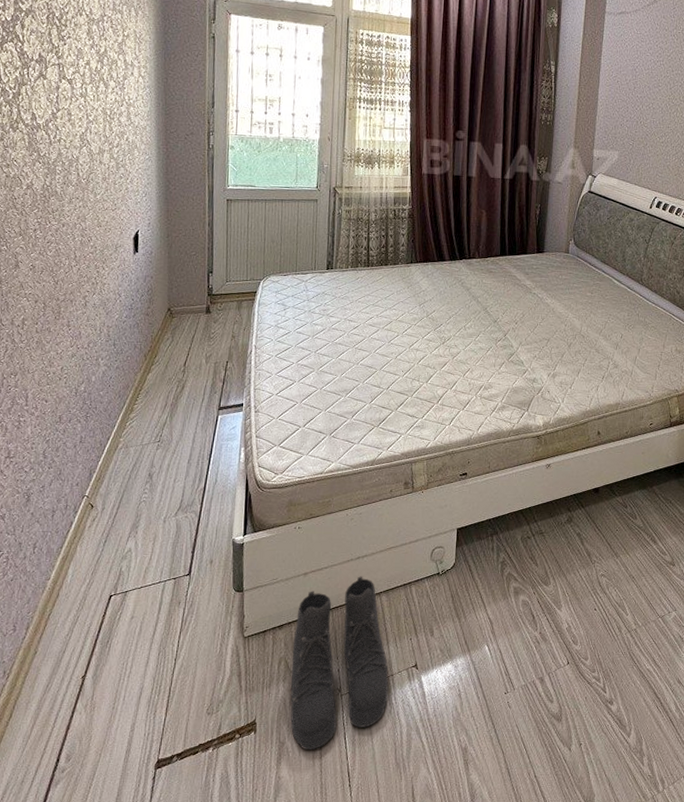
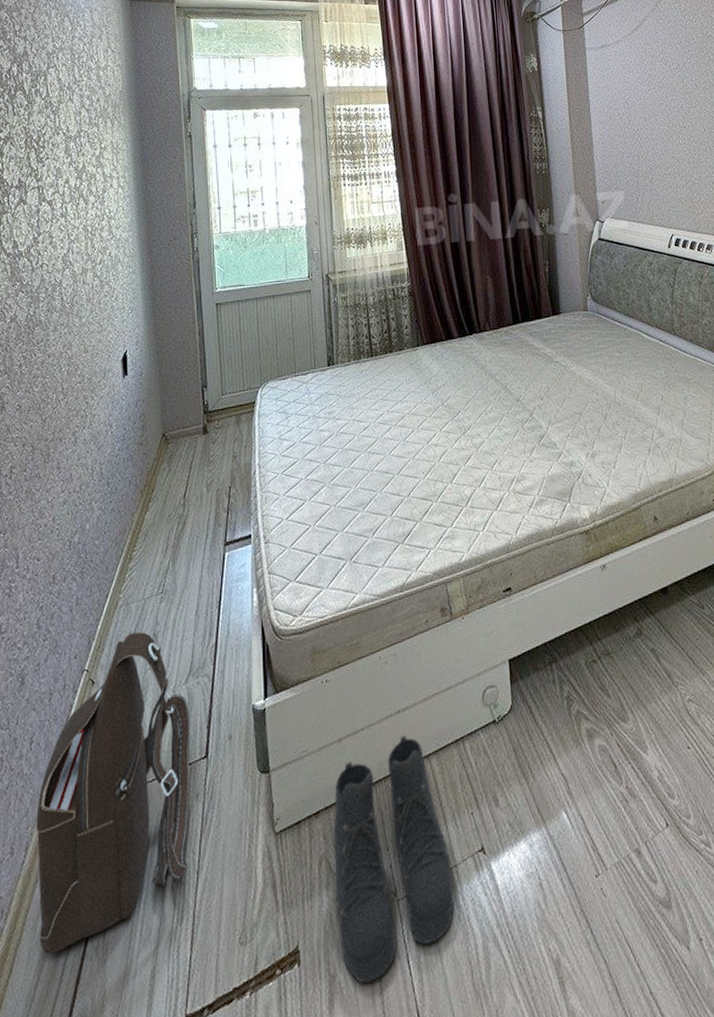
shoulder bag: none [36,470,178,706] -> present [36,631,191,954]

